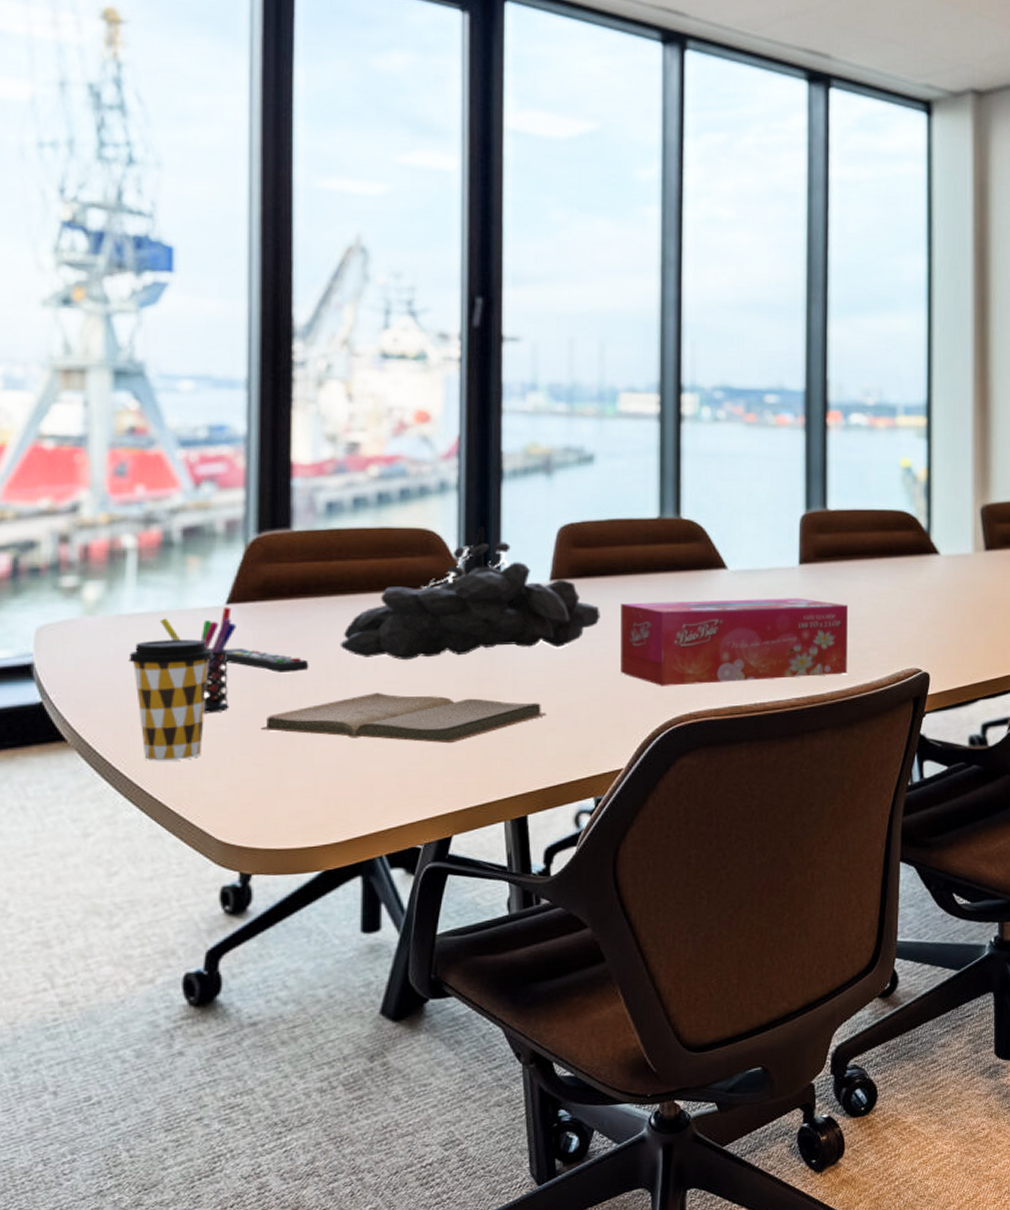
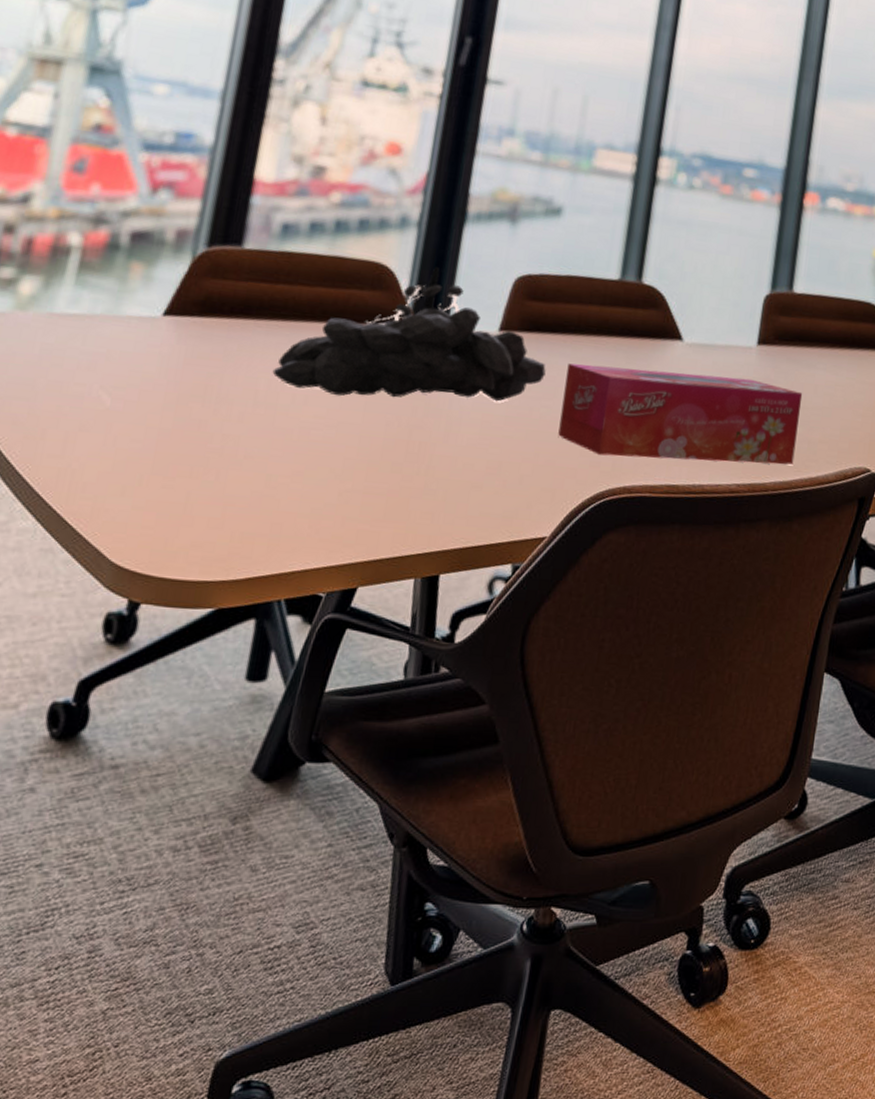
coffee cup: present [128,639,214,761] -> none [50,343,141,473]
pen holder: present [159,606,236,714] -> none [91,317,169,428]
remote control: present [222,647,309,674] -> none [149,361,238,395]
book: present [260,692,547,744] -> none [176,425,475,489]

